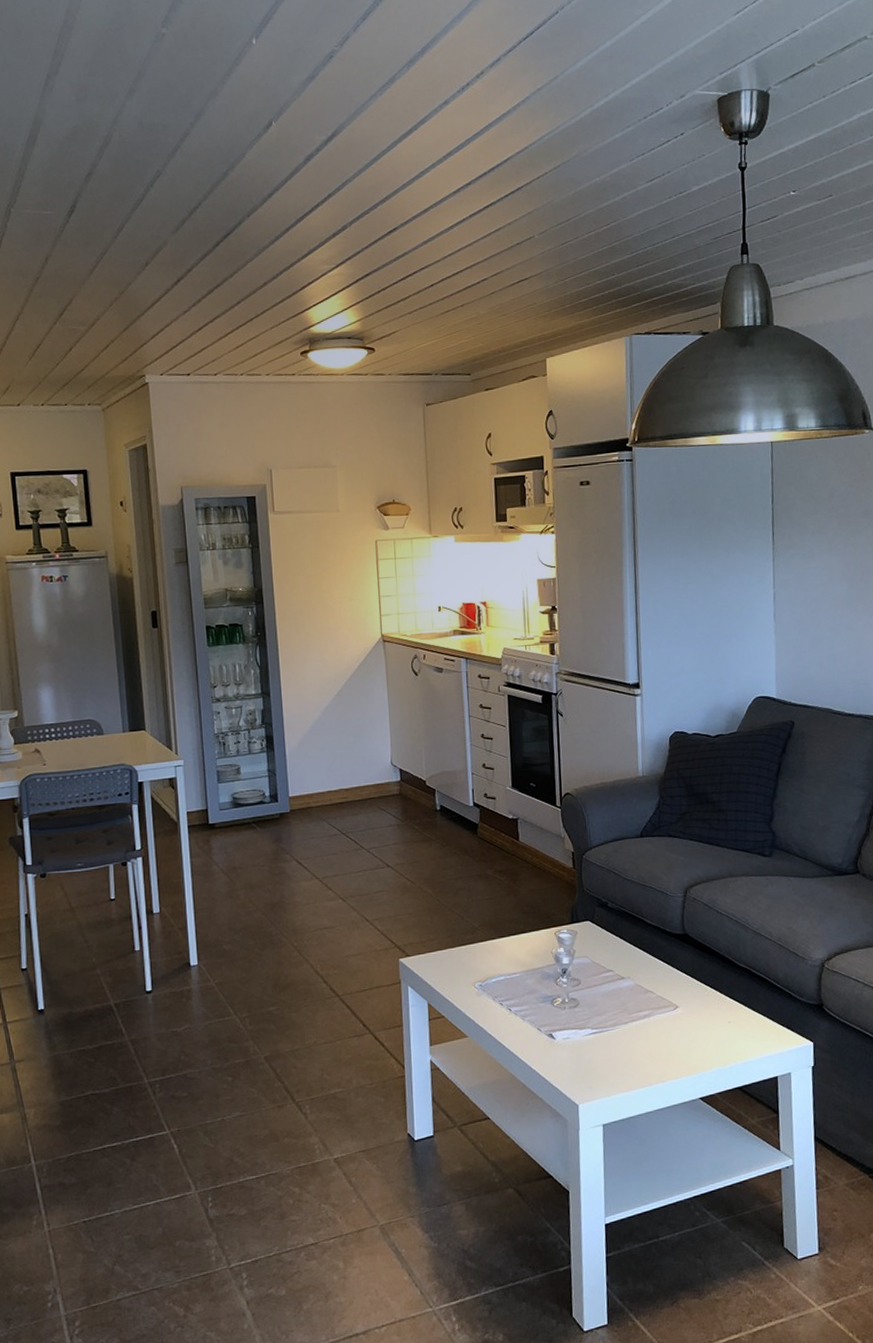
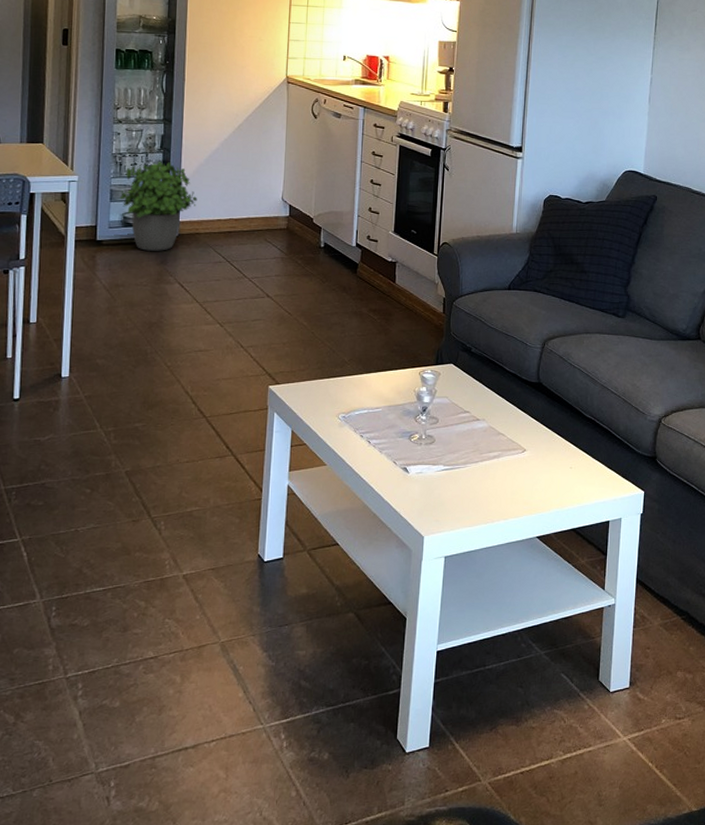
potted plant: none [226,736,305,830] -> present [119,161,198,251]

